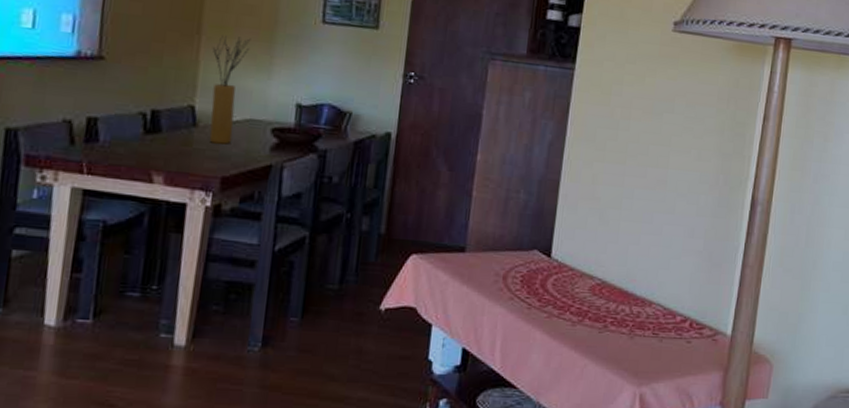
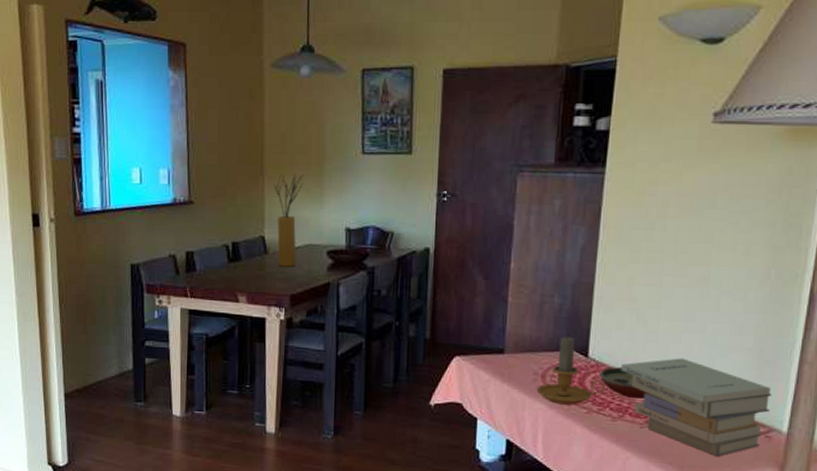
candle: none [496,233,567,309] -> present [536,334,606,405]
decorative bowl: none [561,268,608,303] -> present [599,367,648,400]
books: none [582,260,719,361] -> present [621,358,773,457]

